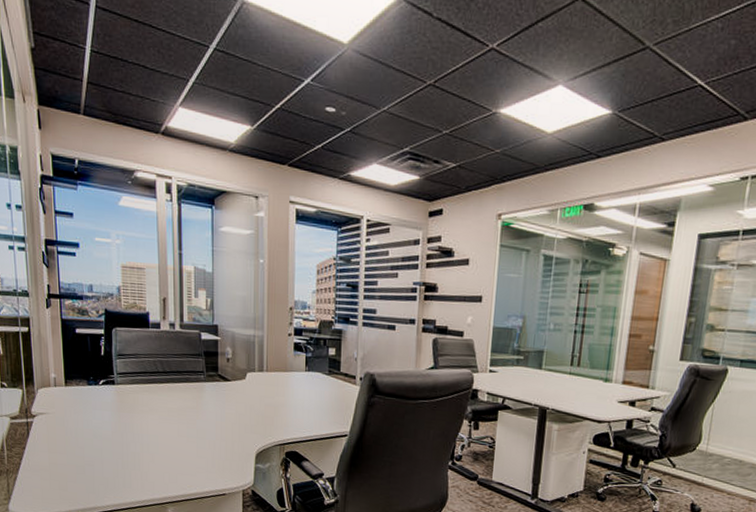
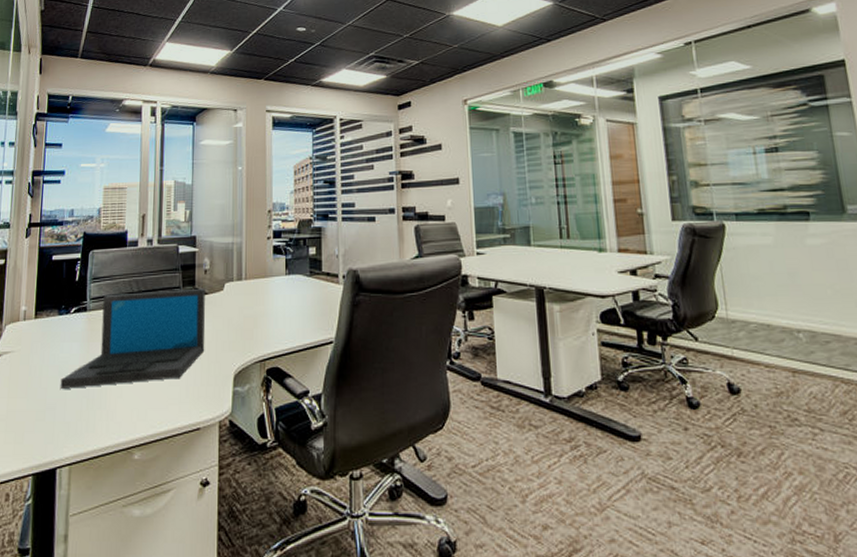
laptop: none [96,371,229,452] -> present [60,288,206,389]

